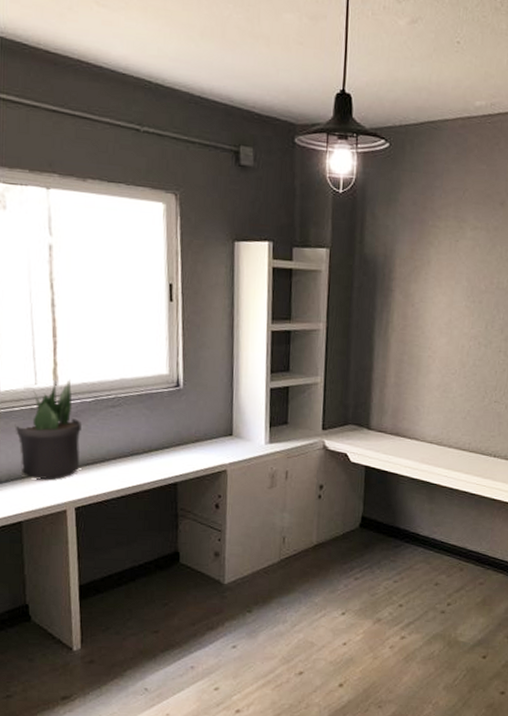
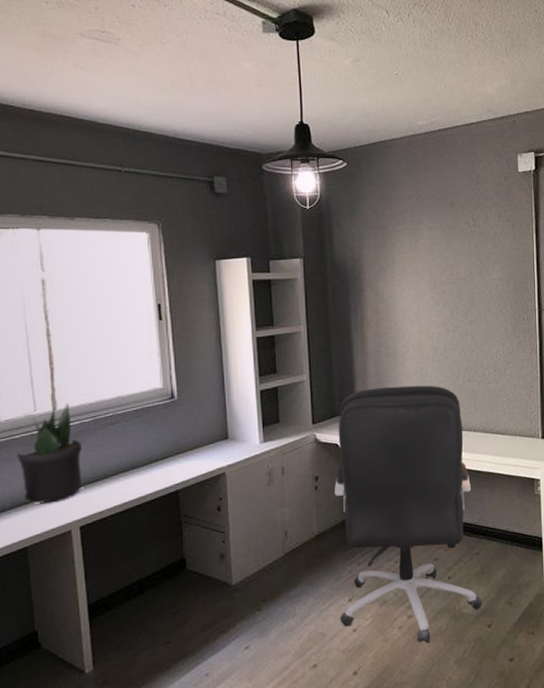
office chair: none [331,399,484,666] -> present [335,385,482,644]

